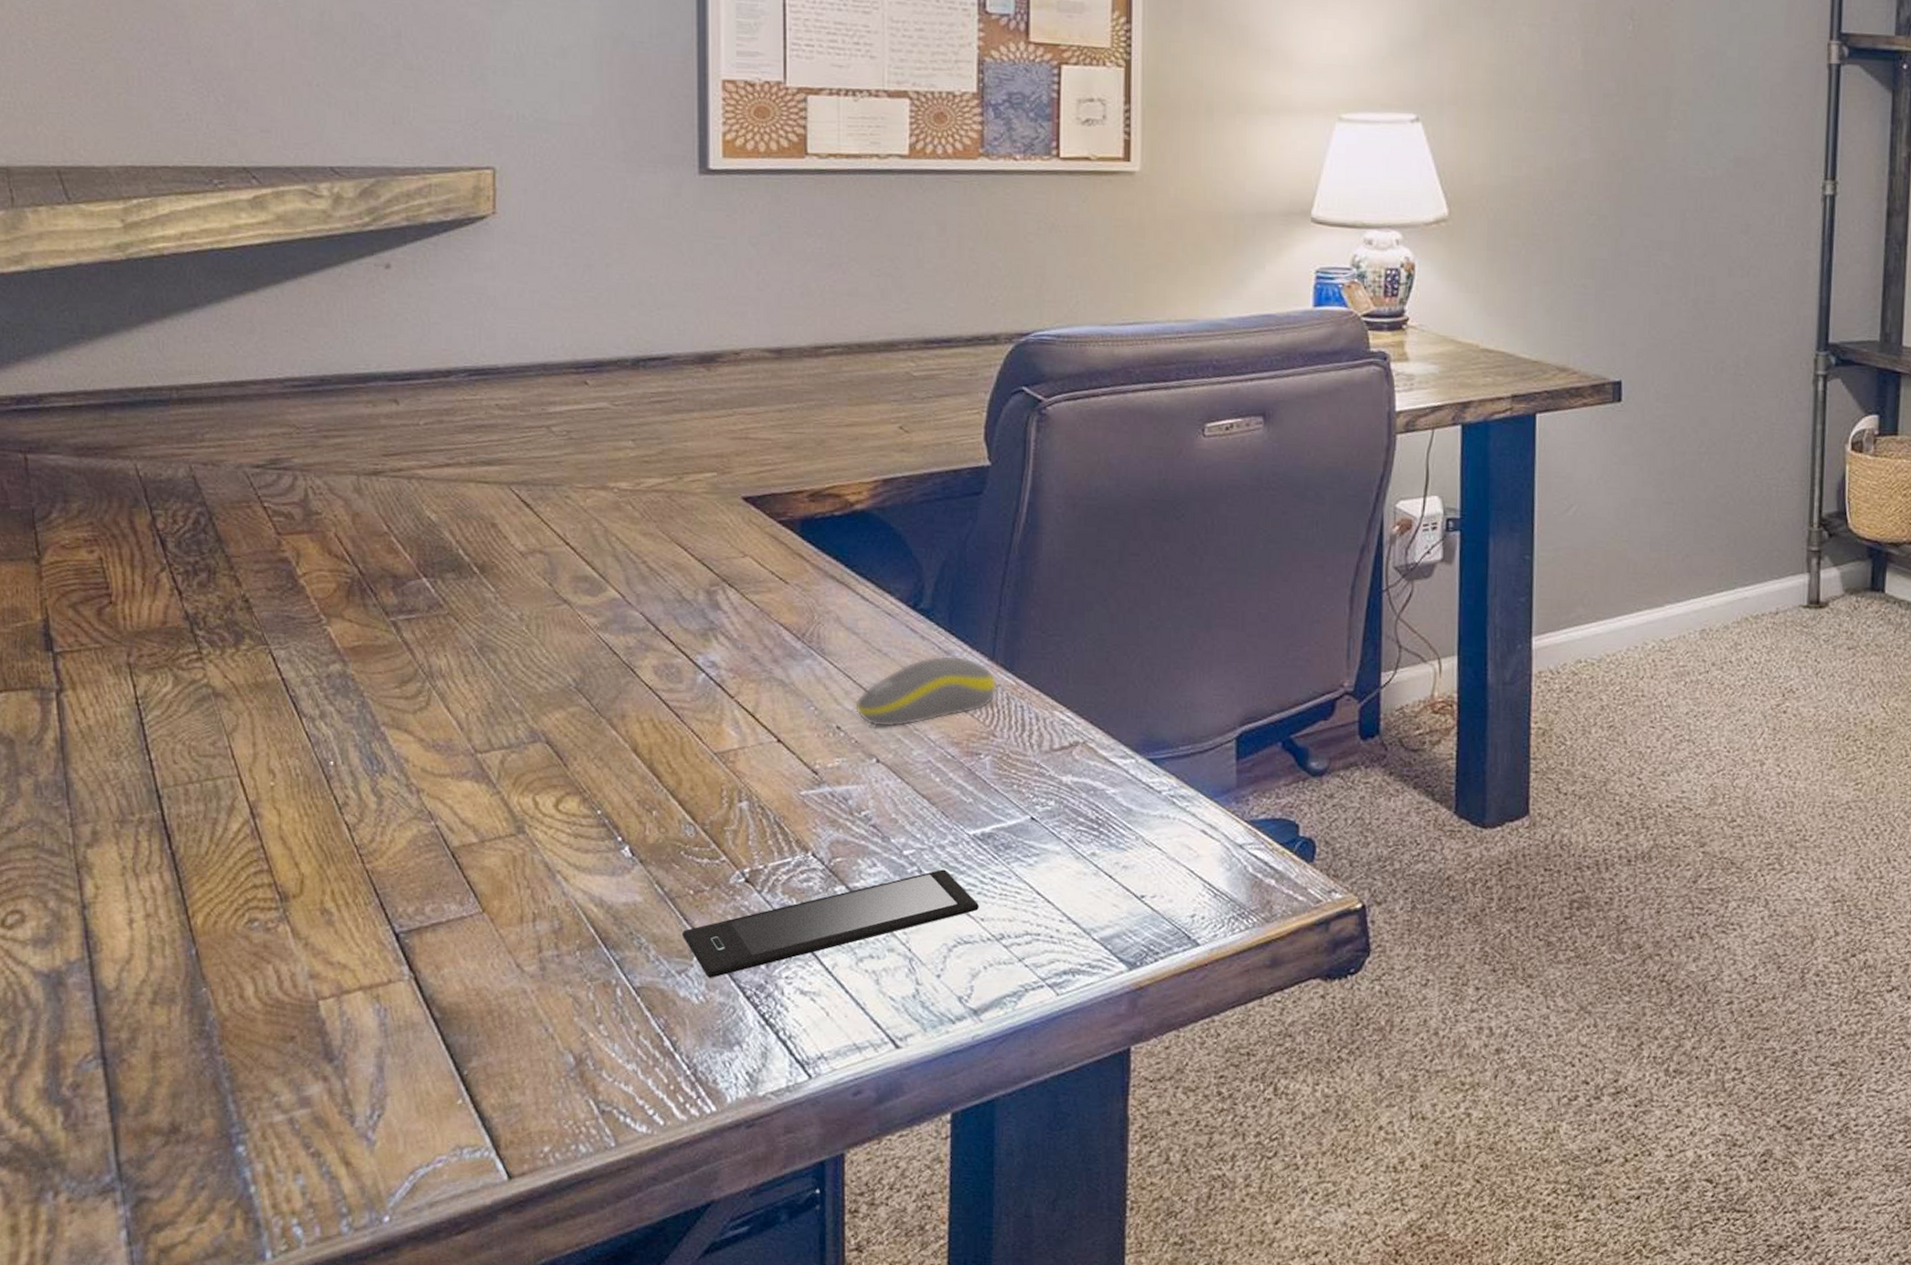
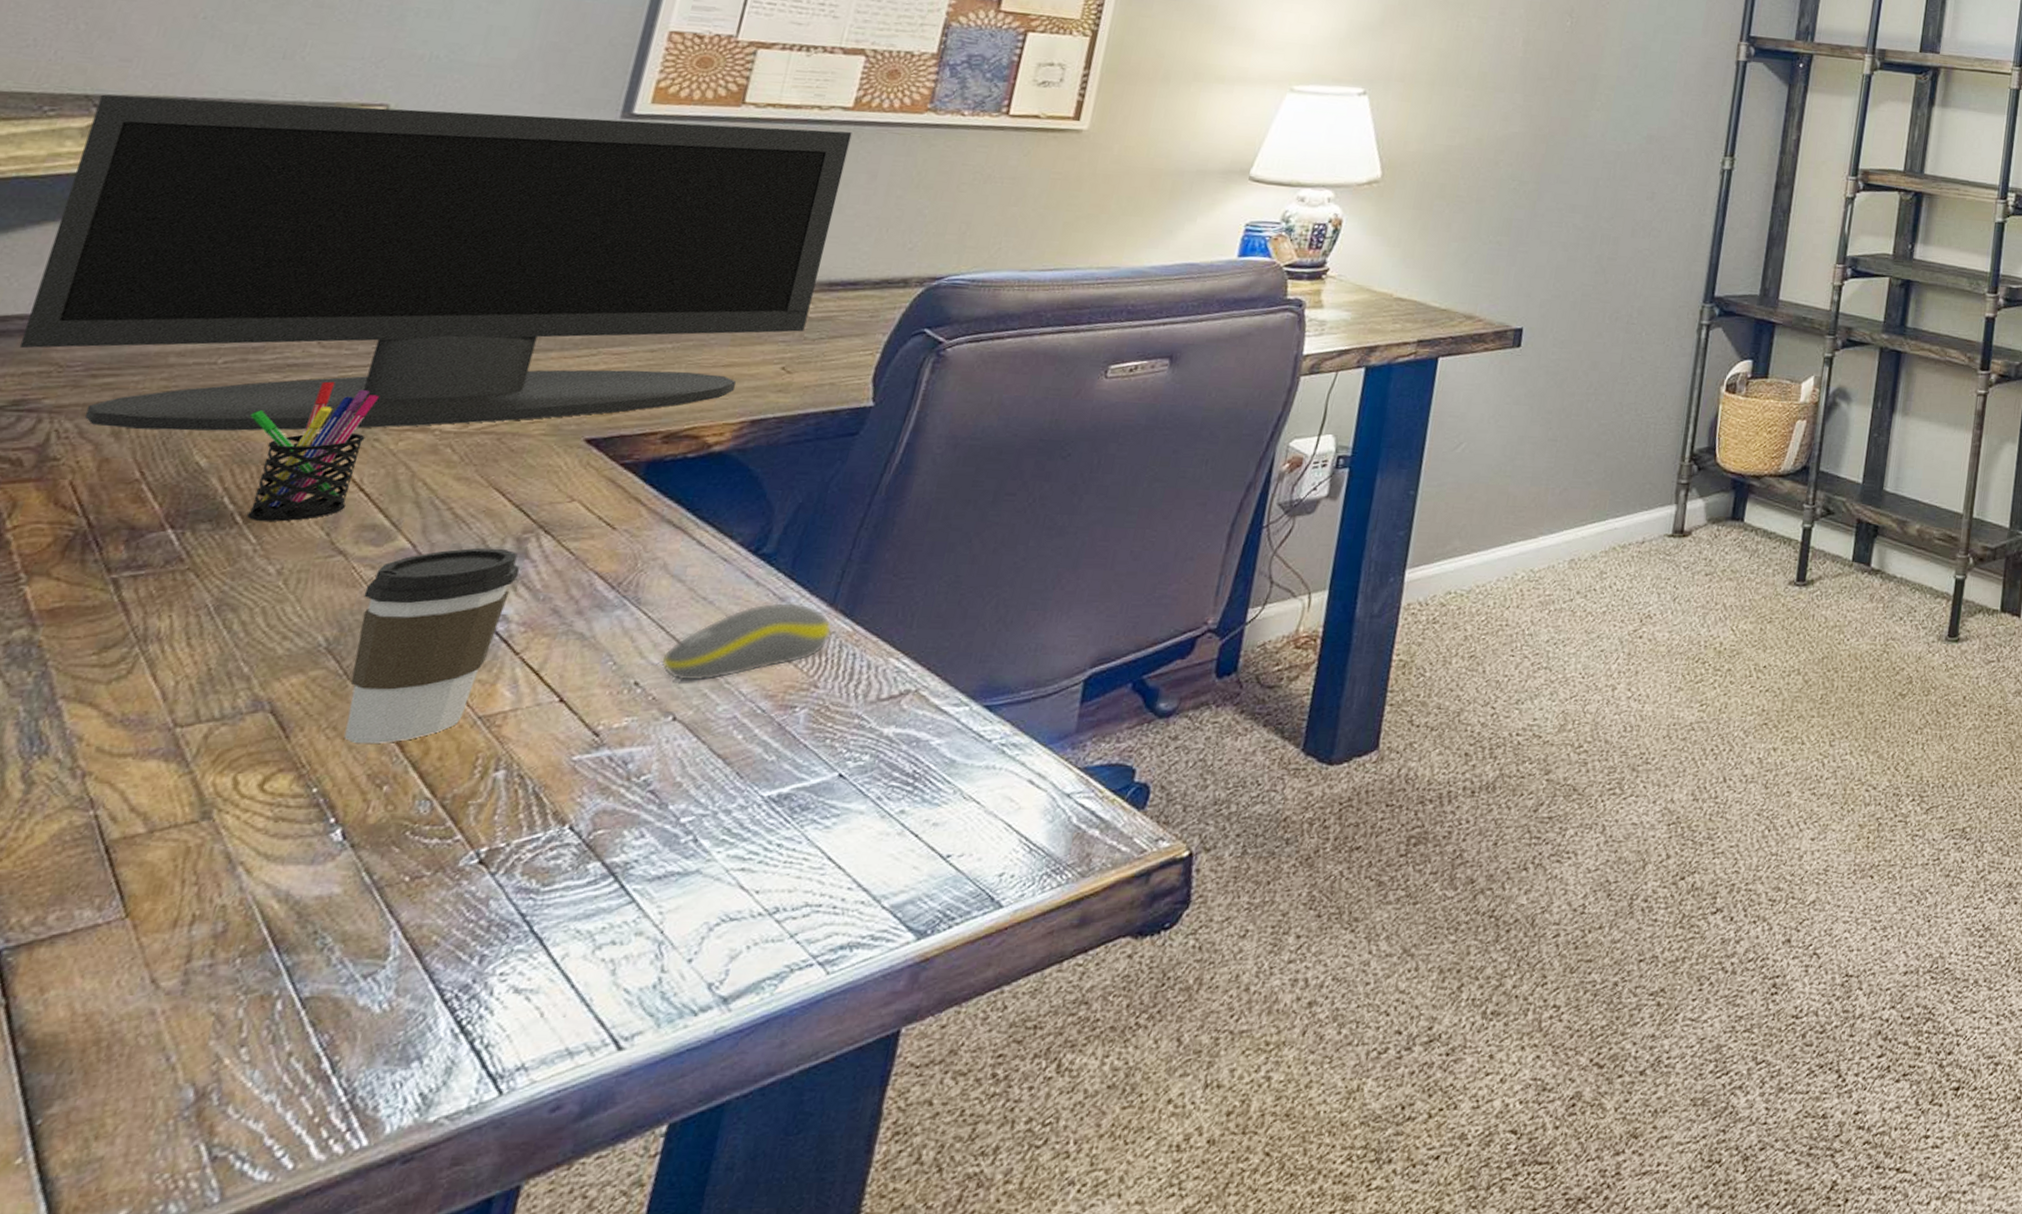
monitor: none [255,166,914,488] -> present [19,94,853,431]
pen holder: none [459,441,560,572] -> present [247,381,380,522]
coffee cup: none [594,599,716,774] -> present [344,548,520,743]
smartphone: present [682,869,979,978] -> none [381,837,757,980]

